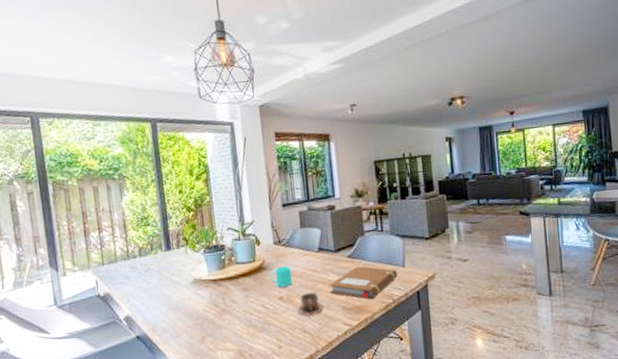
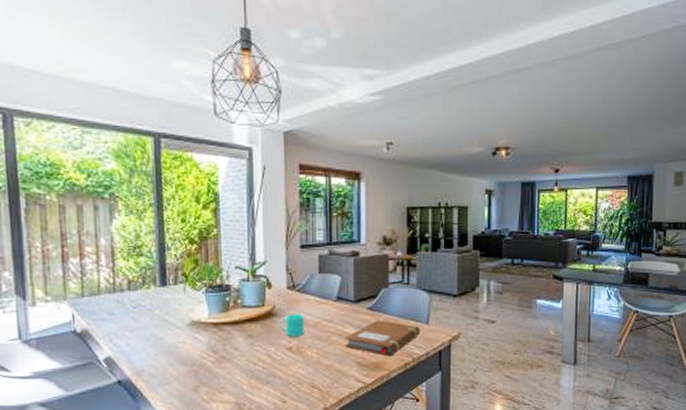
cup: present [297,292,324,316] -> none [307,344,336,370]

